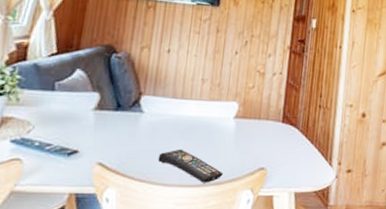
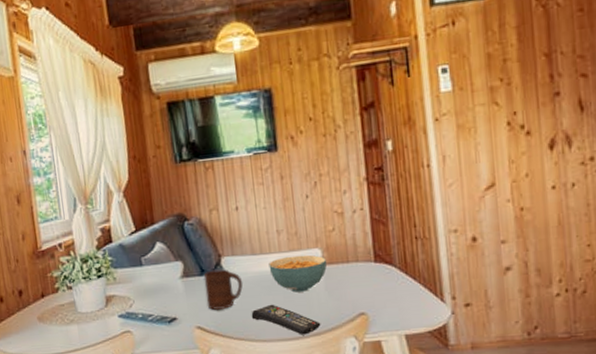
cup: none [115,107,158,148] -> present [203,269,243,310]
cereal bowl: none [186,105,242,141] -> present [268,255,327,293]

